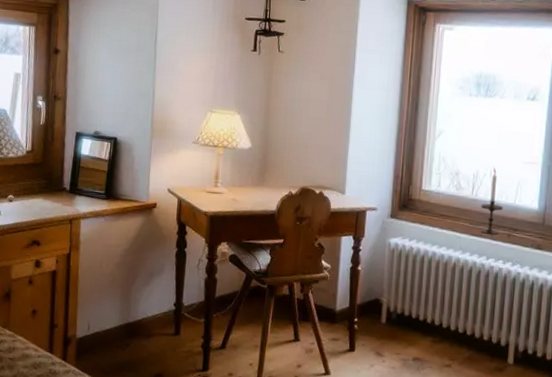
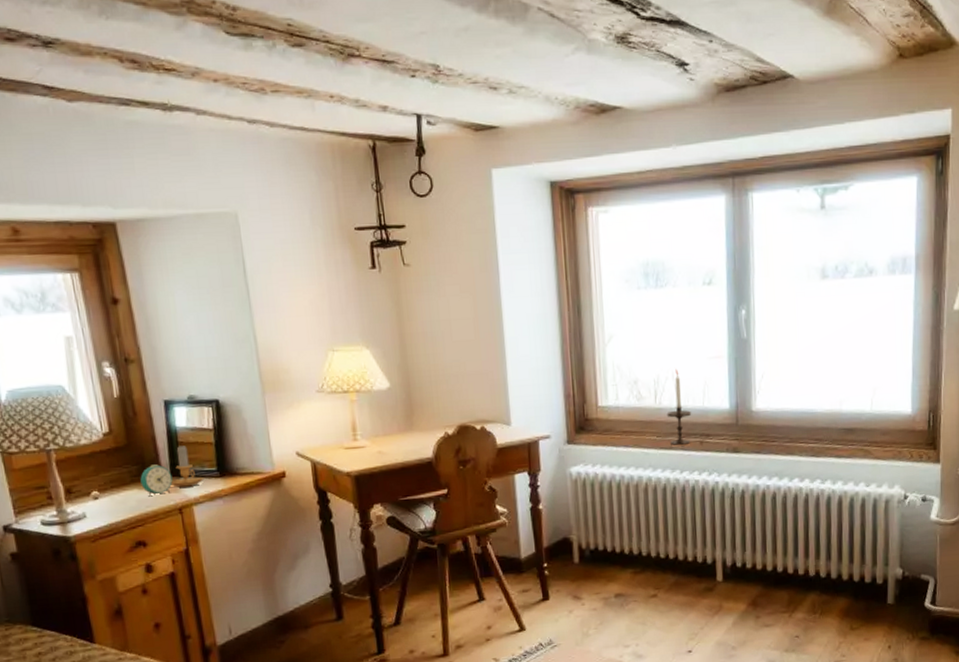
alarm clock: none [46,181,70,206] -> present [140,464,173,495]
candle: none [67,169,94,204] -> present [170,444,204,488]

